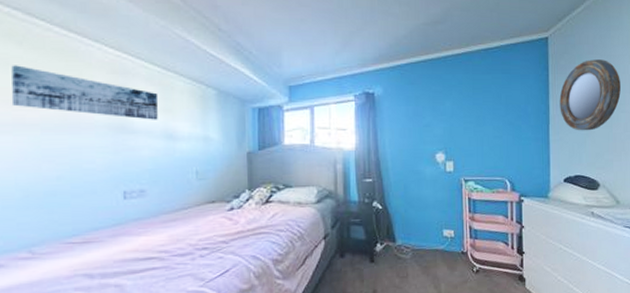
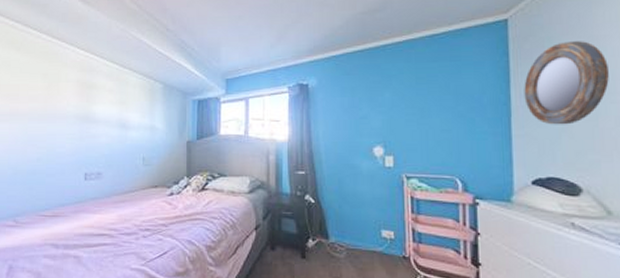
wall art: present [11,65,159,120] -> none [10,66,116,111]

